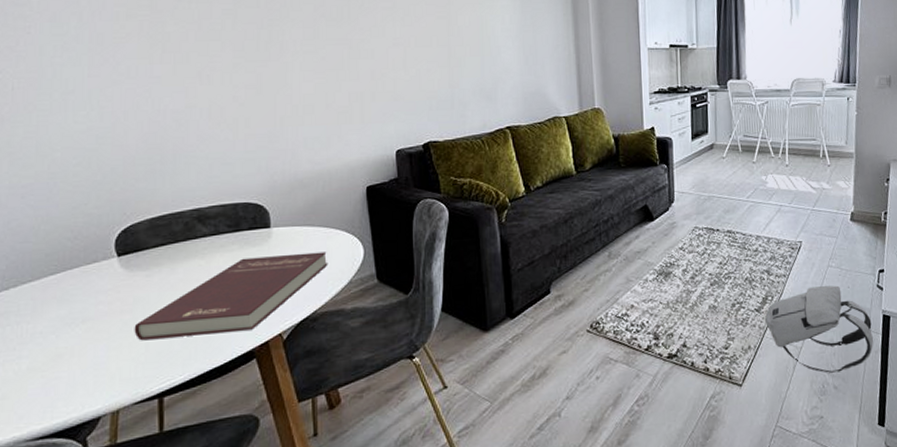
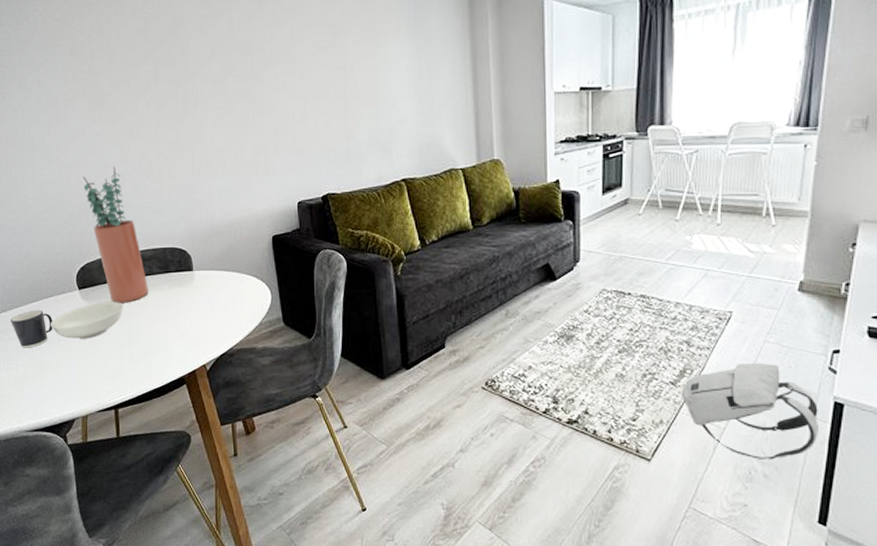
mug: none [14,284,78,334] -> present [10,310,53,348]
bowl: none [74,268,178,317] -> present [51,302,124,339]
vase: none [133,113,214,270] -> present [83,166,149,303]
book: present [134,252,328,341] -> none [94,295,242,361]

